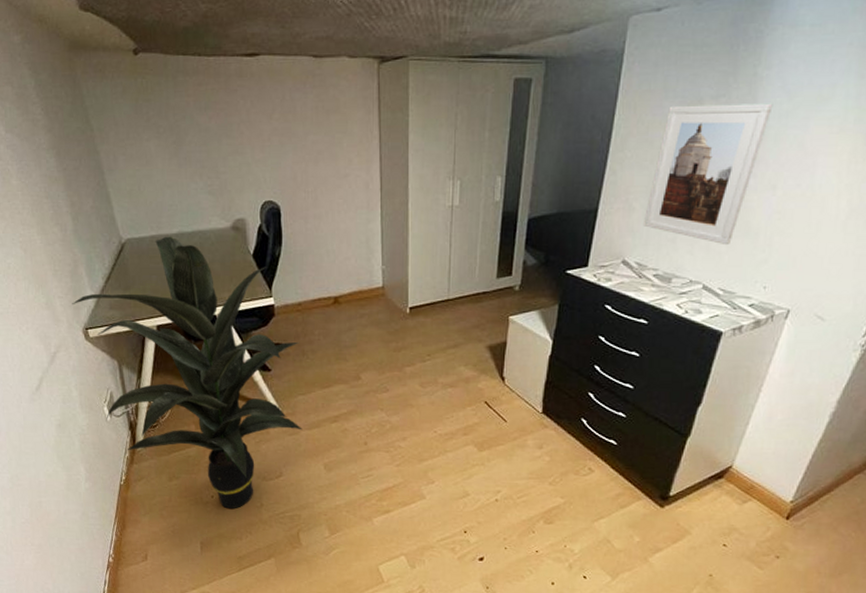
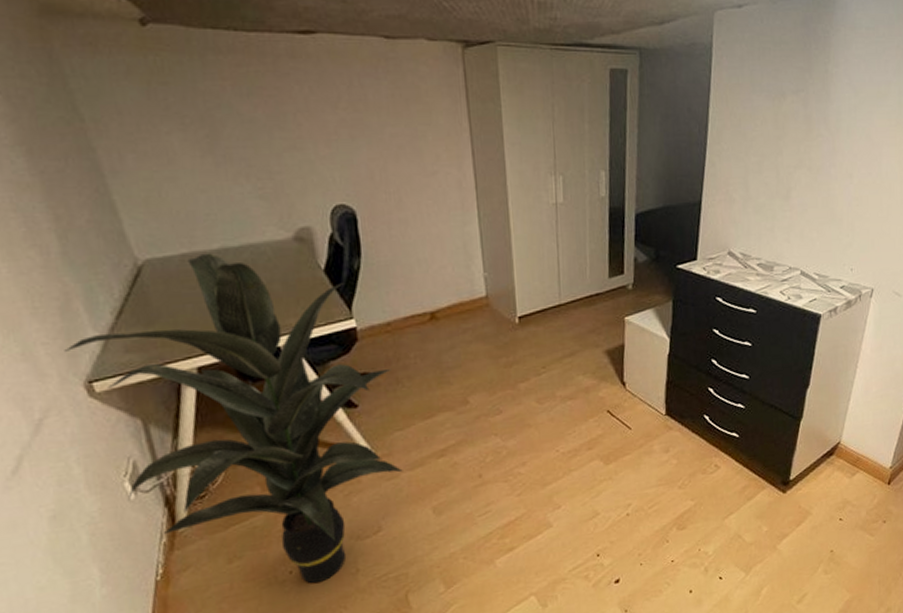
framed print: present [642,103,773,246] -> none [743,98,843,232]

